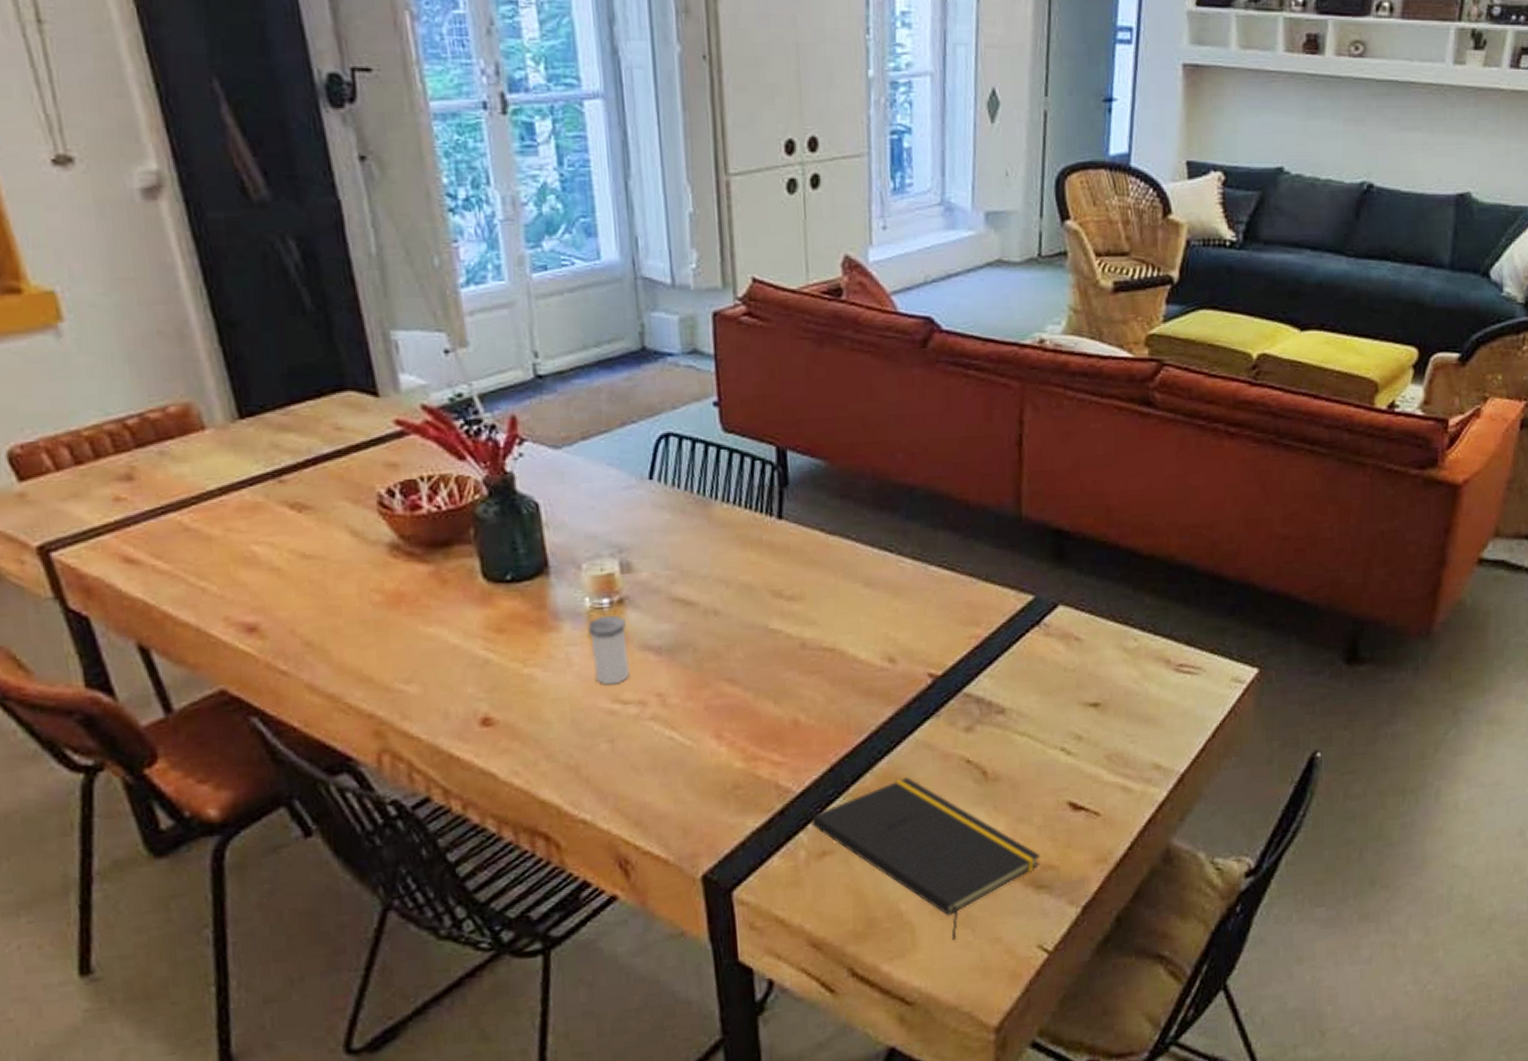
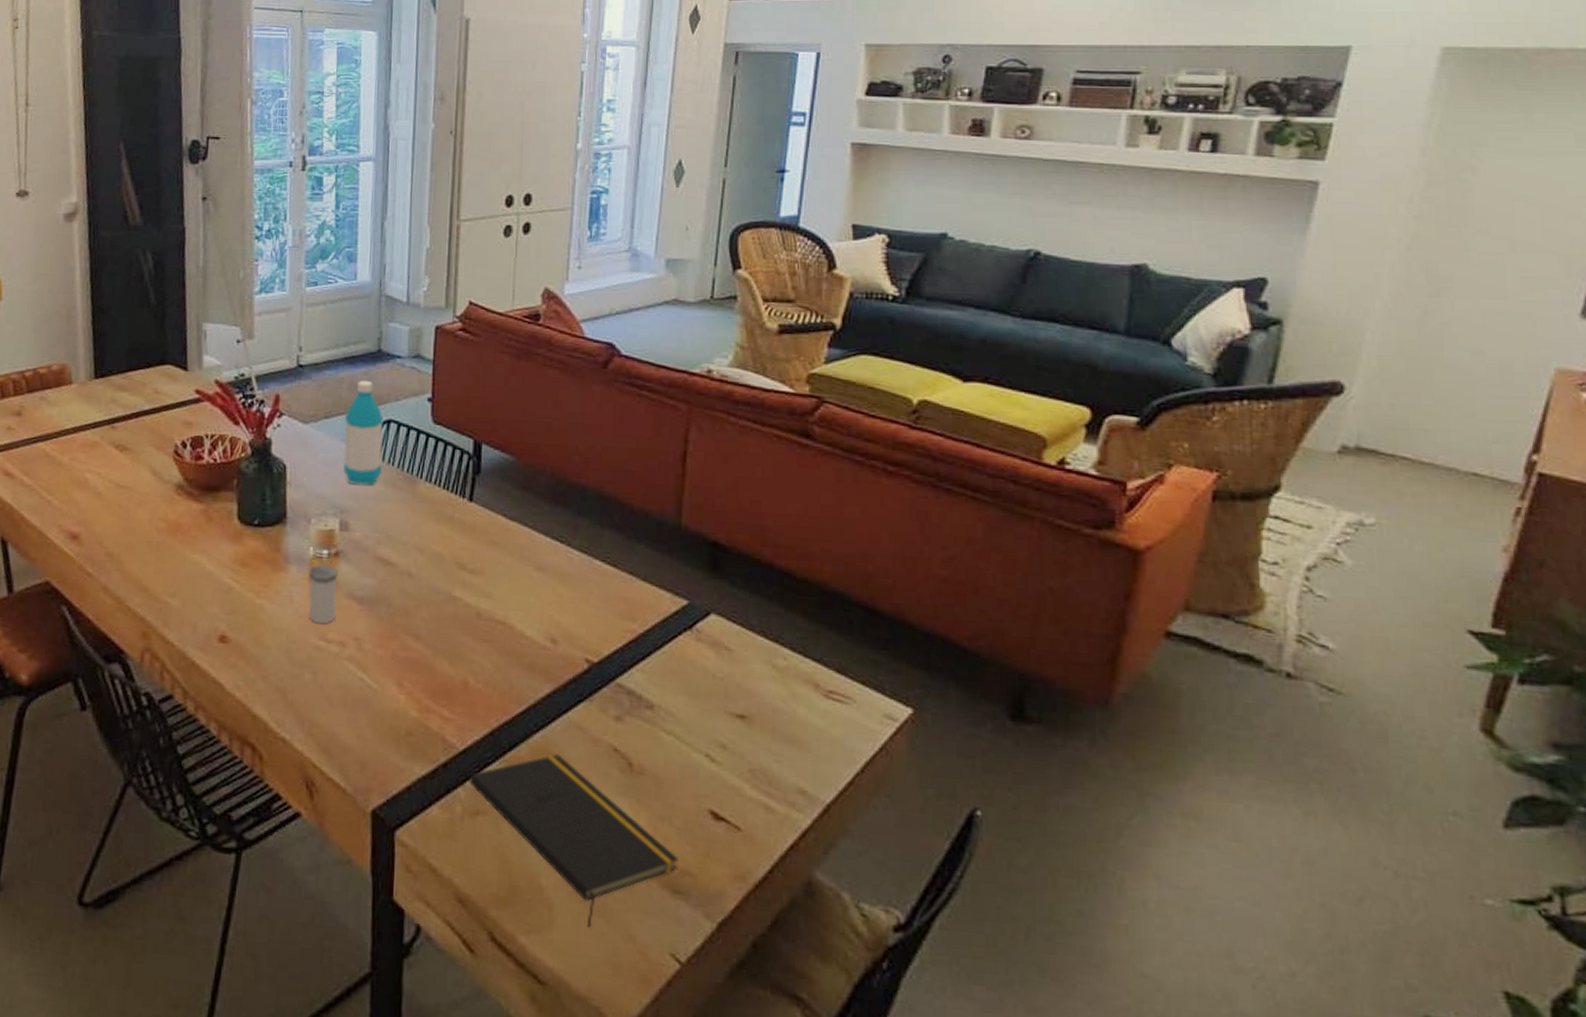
water bottle: none [607,387,666,516] -> present [344,380,384,485]

